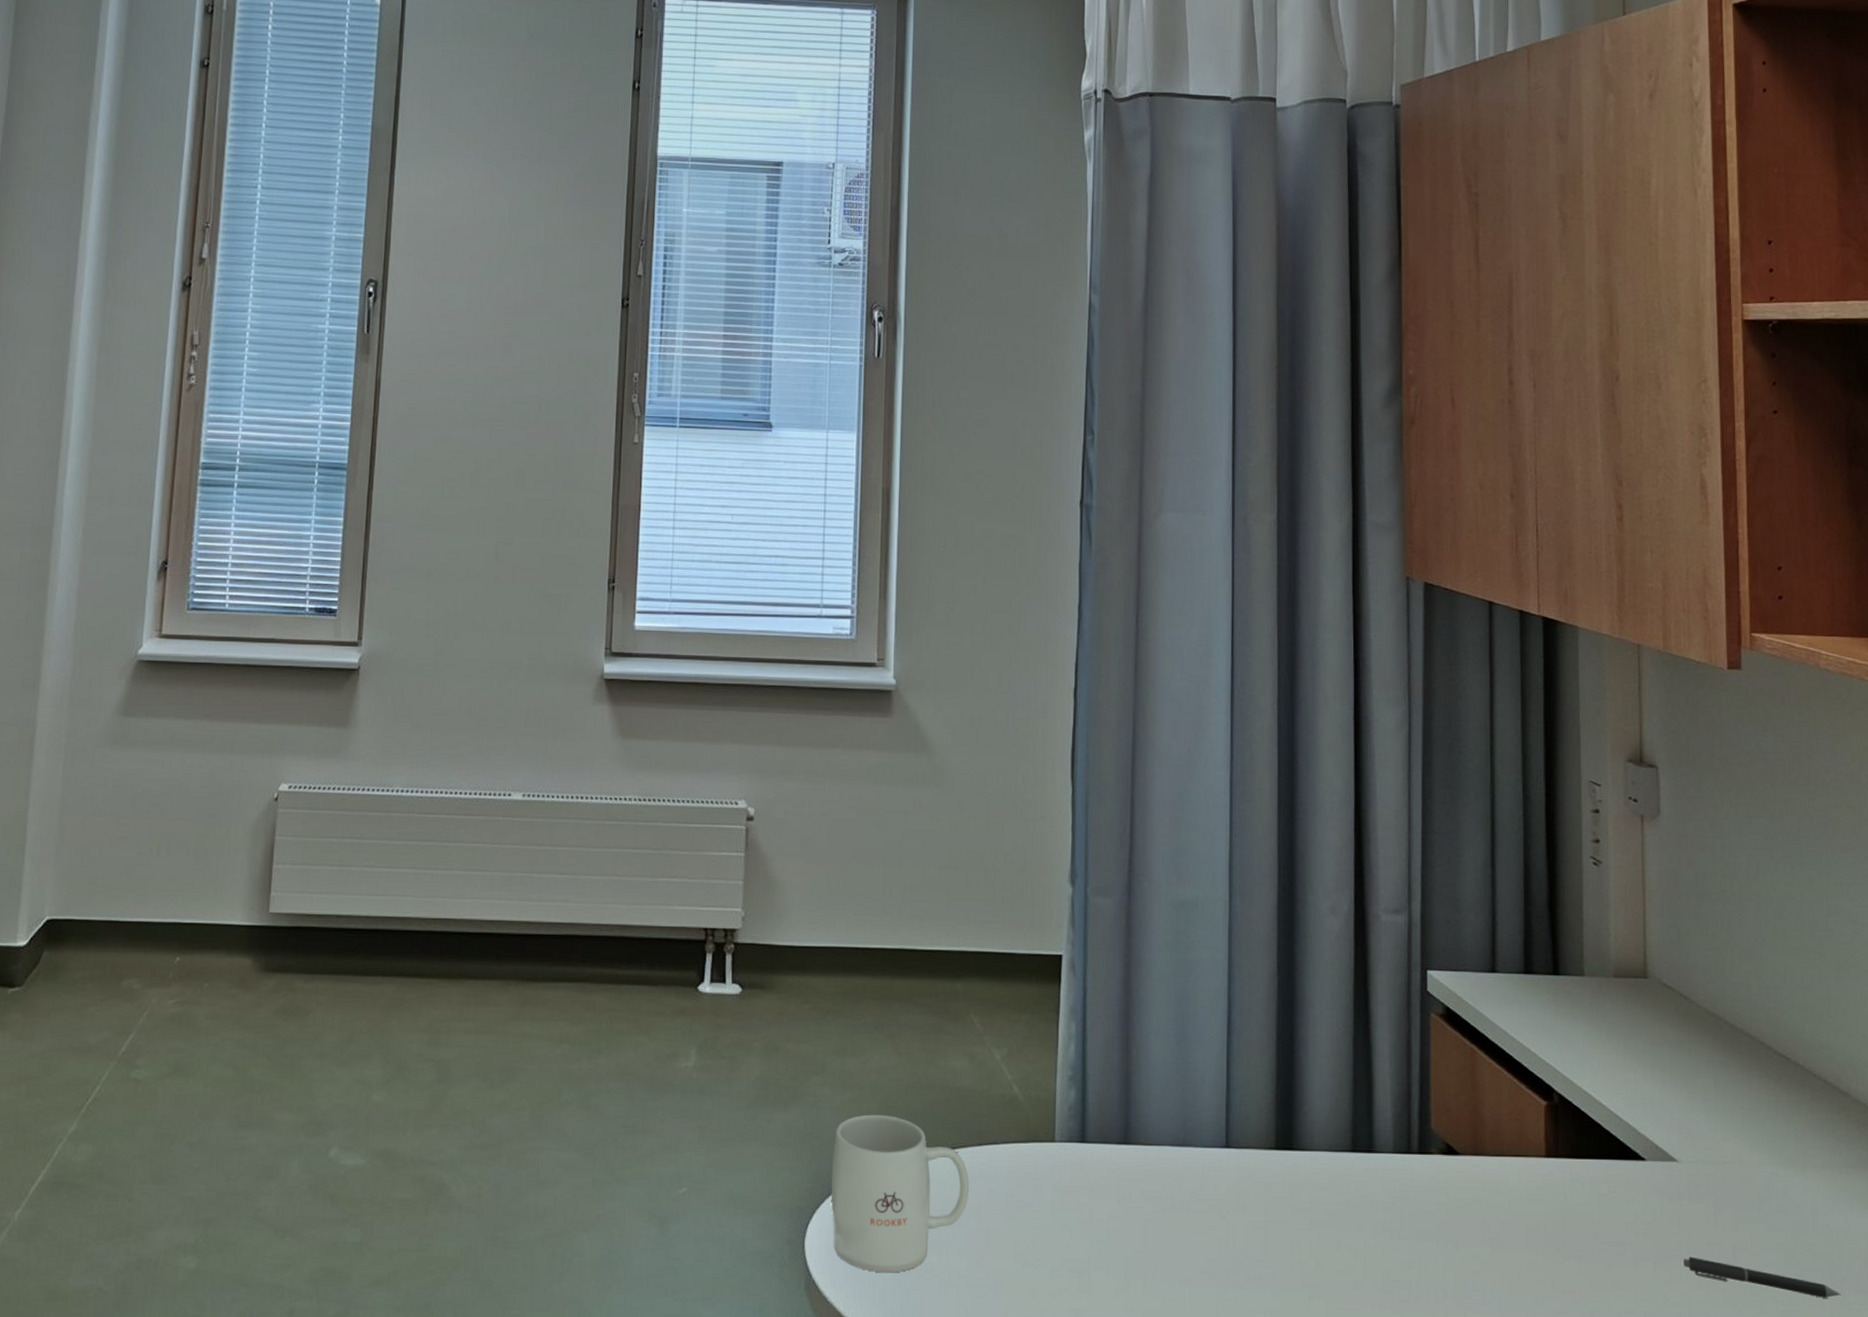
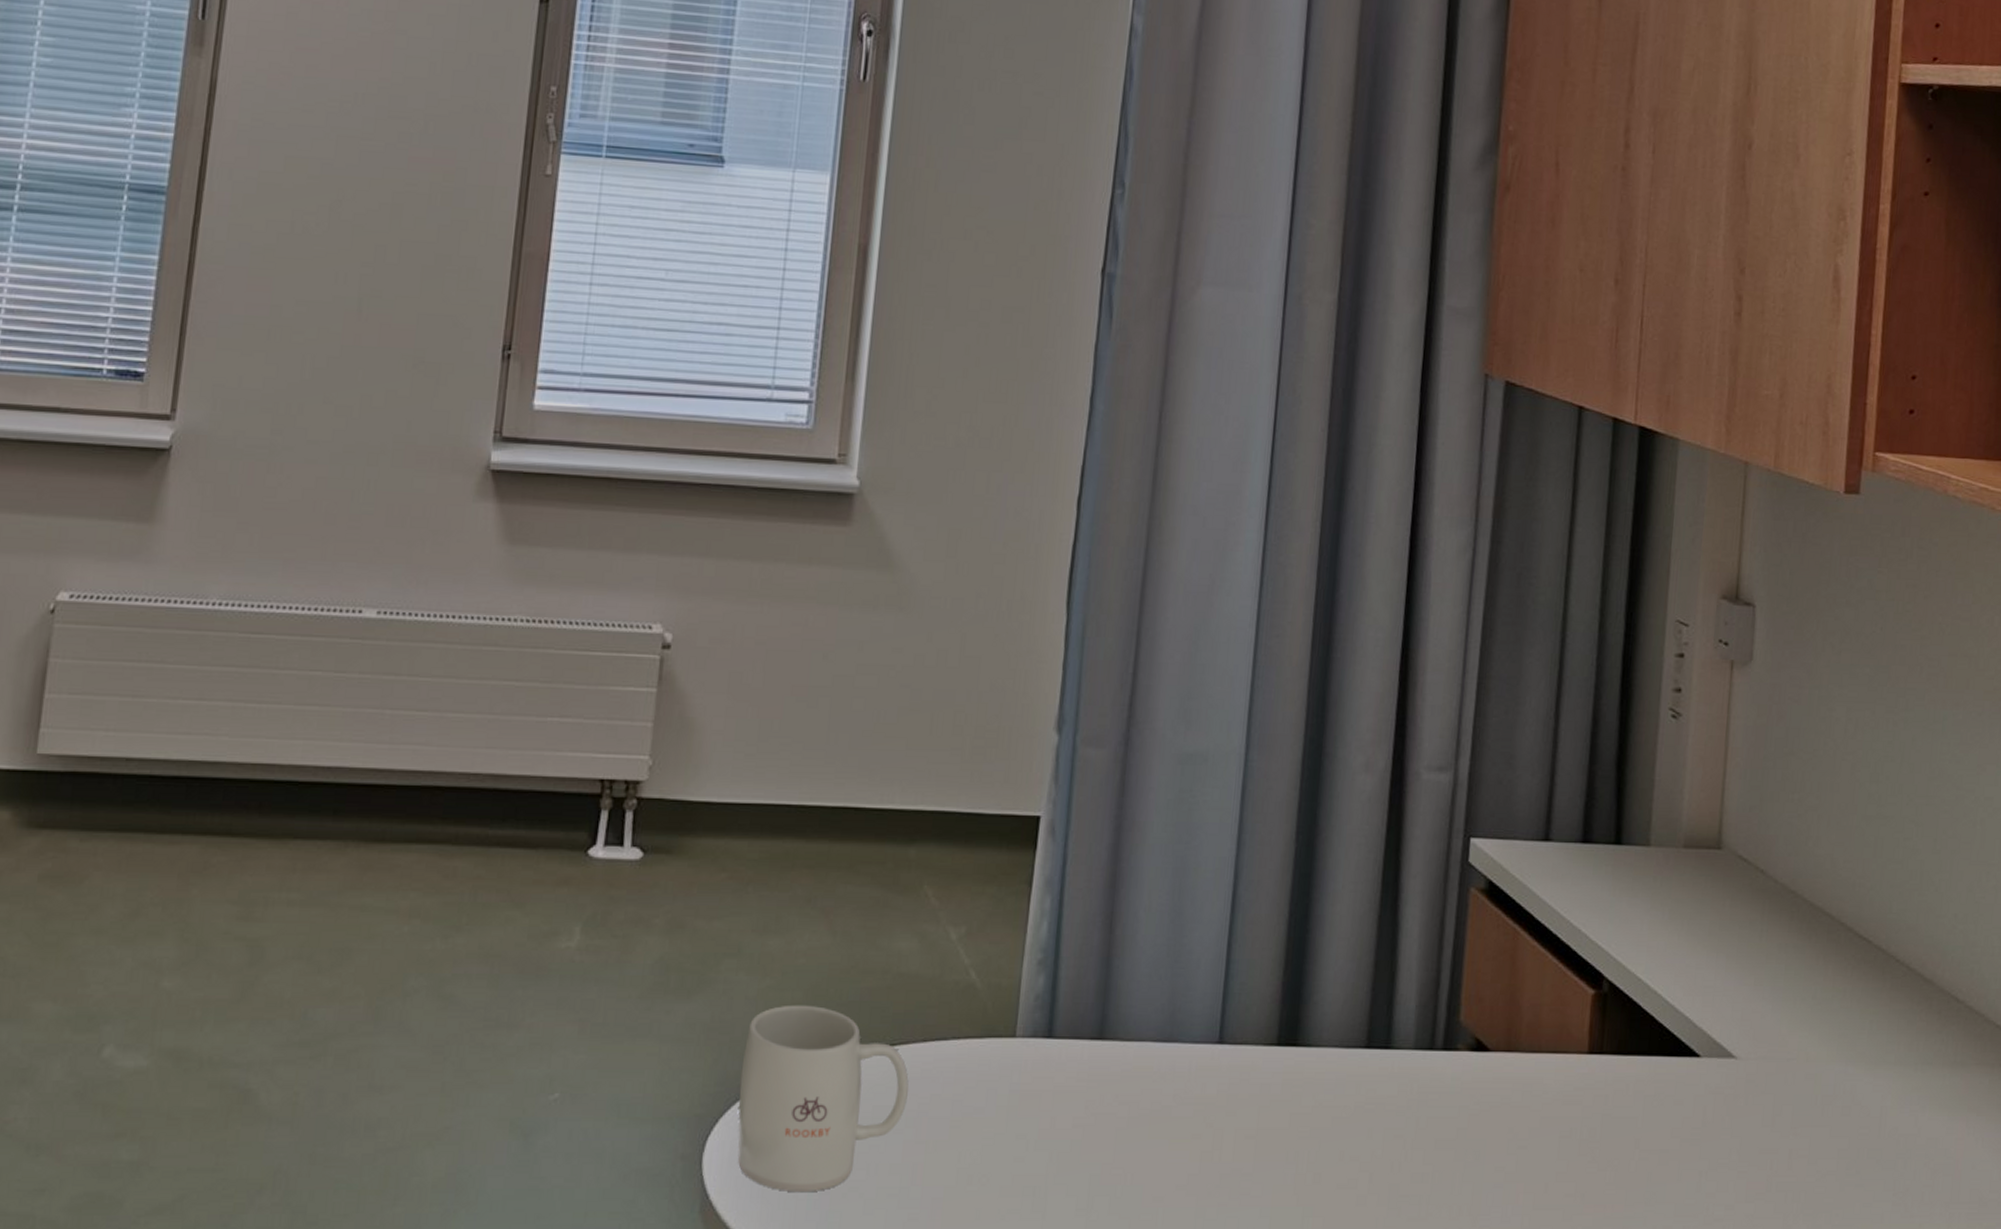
pen: present [1684,1256,1842,1298] -> none [1732,1165,1904,1210]

